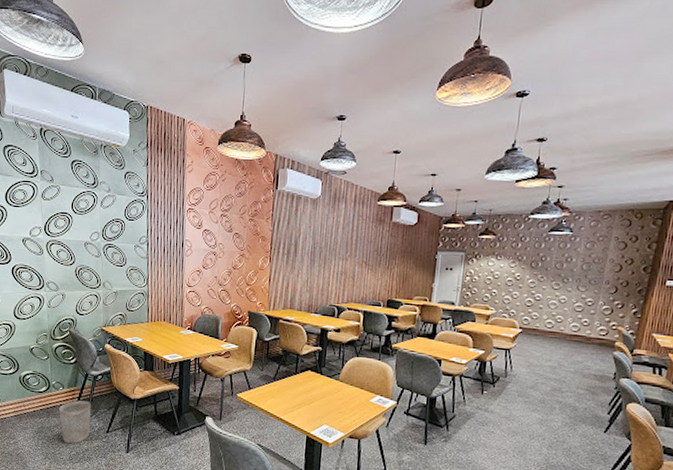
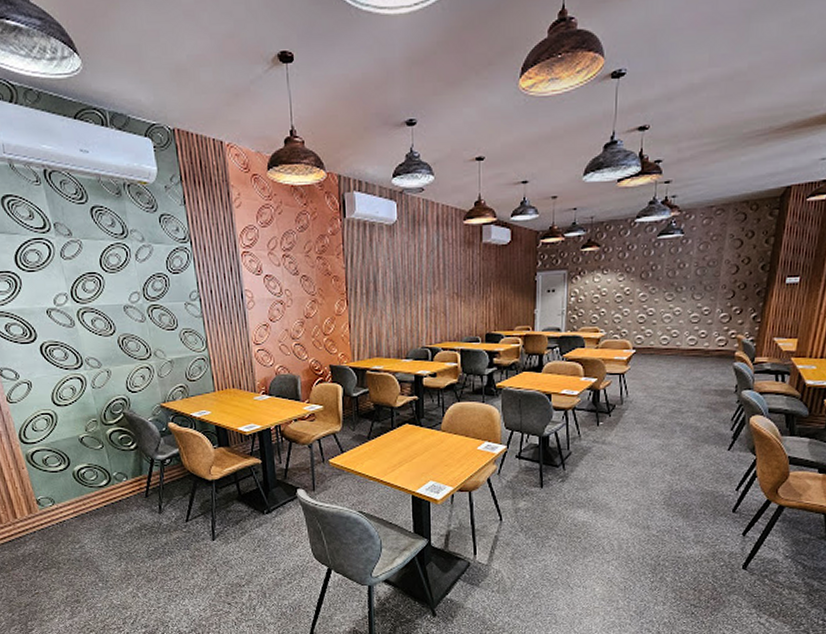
wastebasket: present [59,400,91,444] -> none [126,490,166,540]

